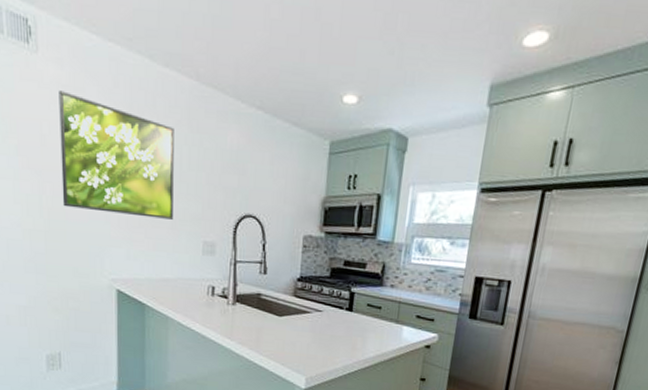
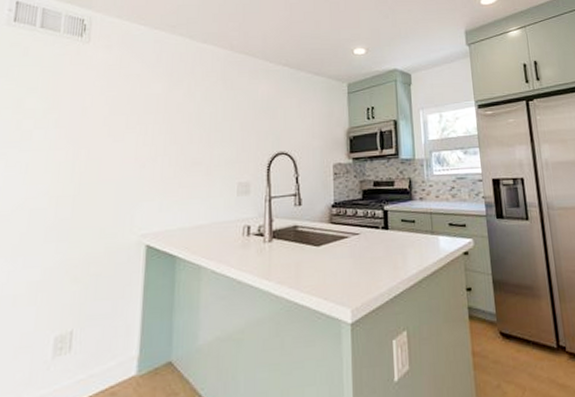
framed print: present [59,90,174,220] -> none [96,69,211,169]

